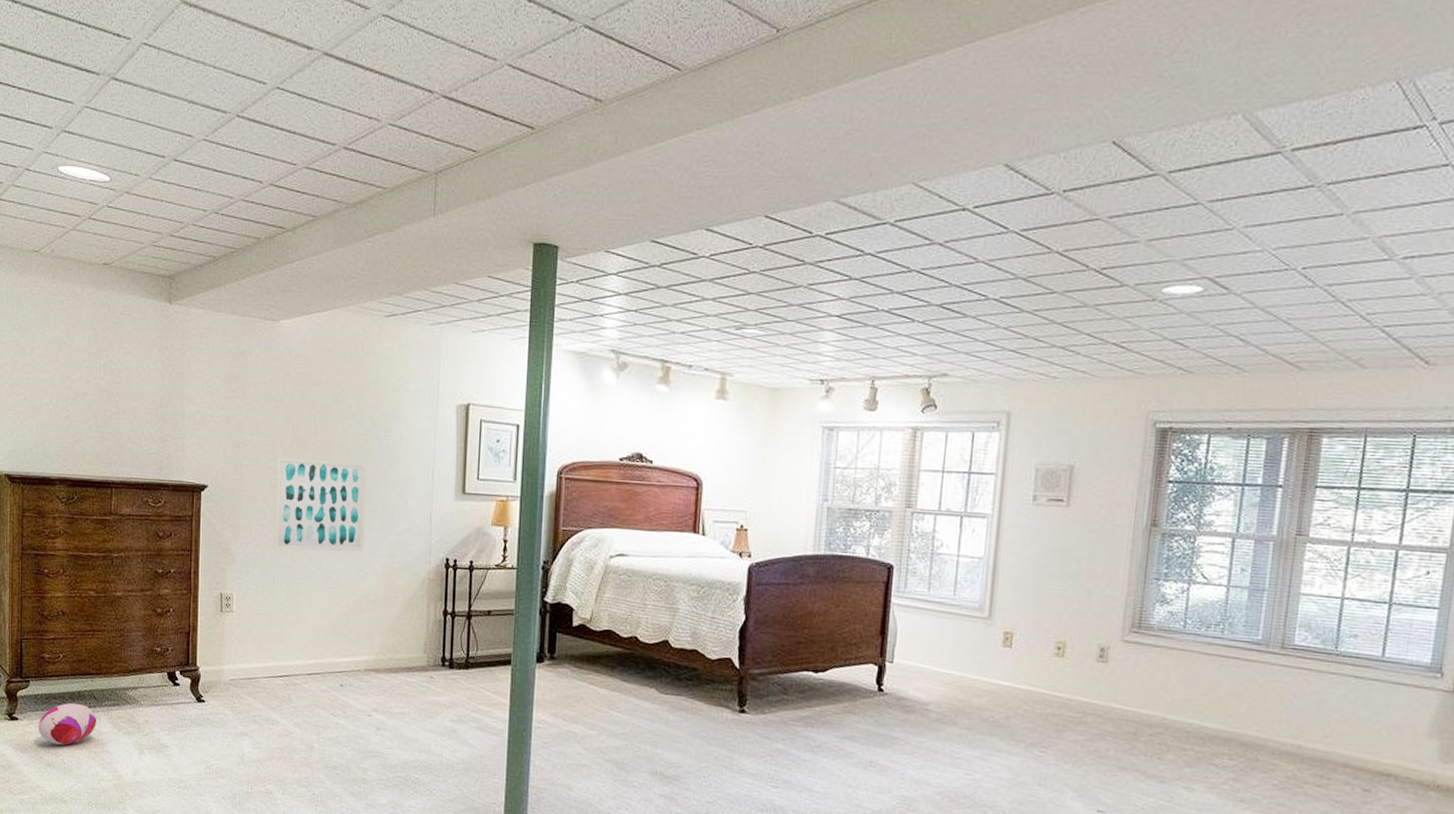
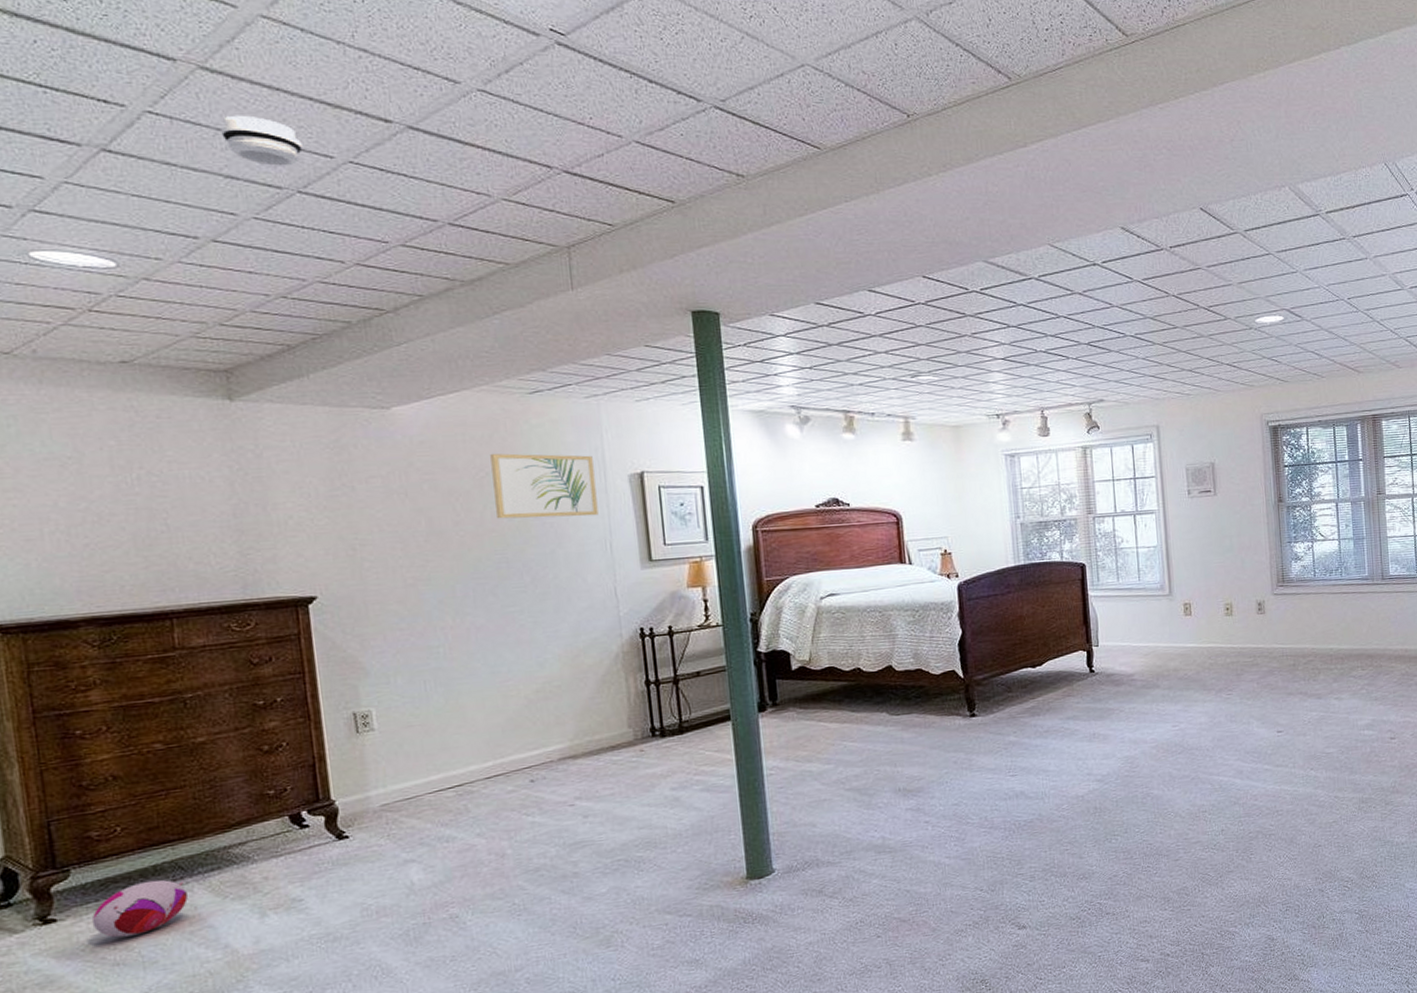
smoke detector: none [191,45,245,92] -> present [221,115,303,166]
wall art: present [273,457,367,552] -> none [409,546,538,653]
wall art: none [346,372,429,442] -> present [490,453,599,519]

